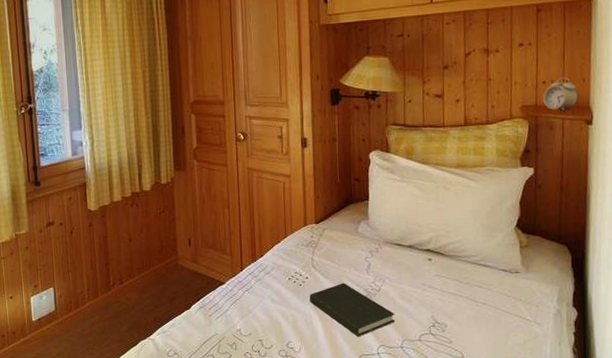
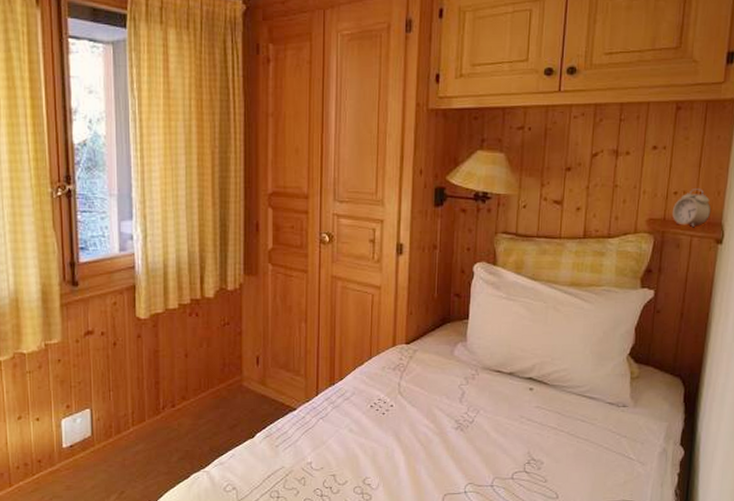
book: present [309,283,395,337] -> none [393,412,487,474]

